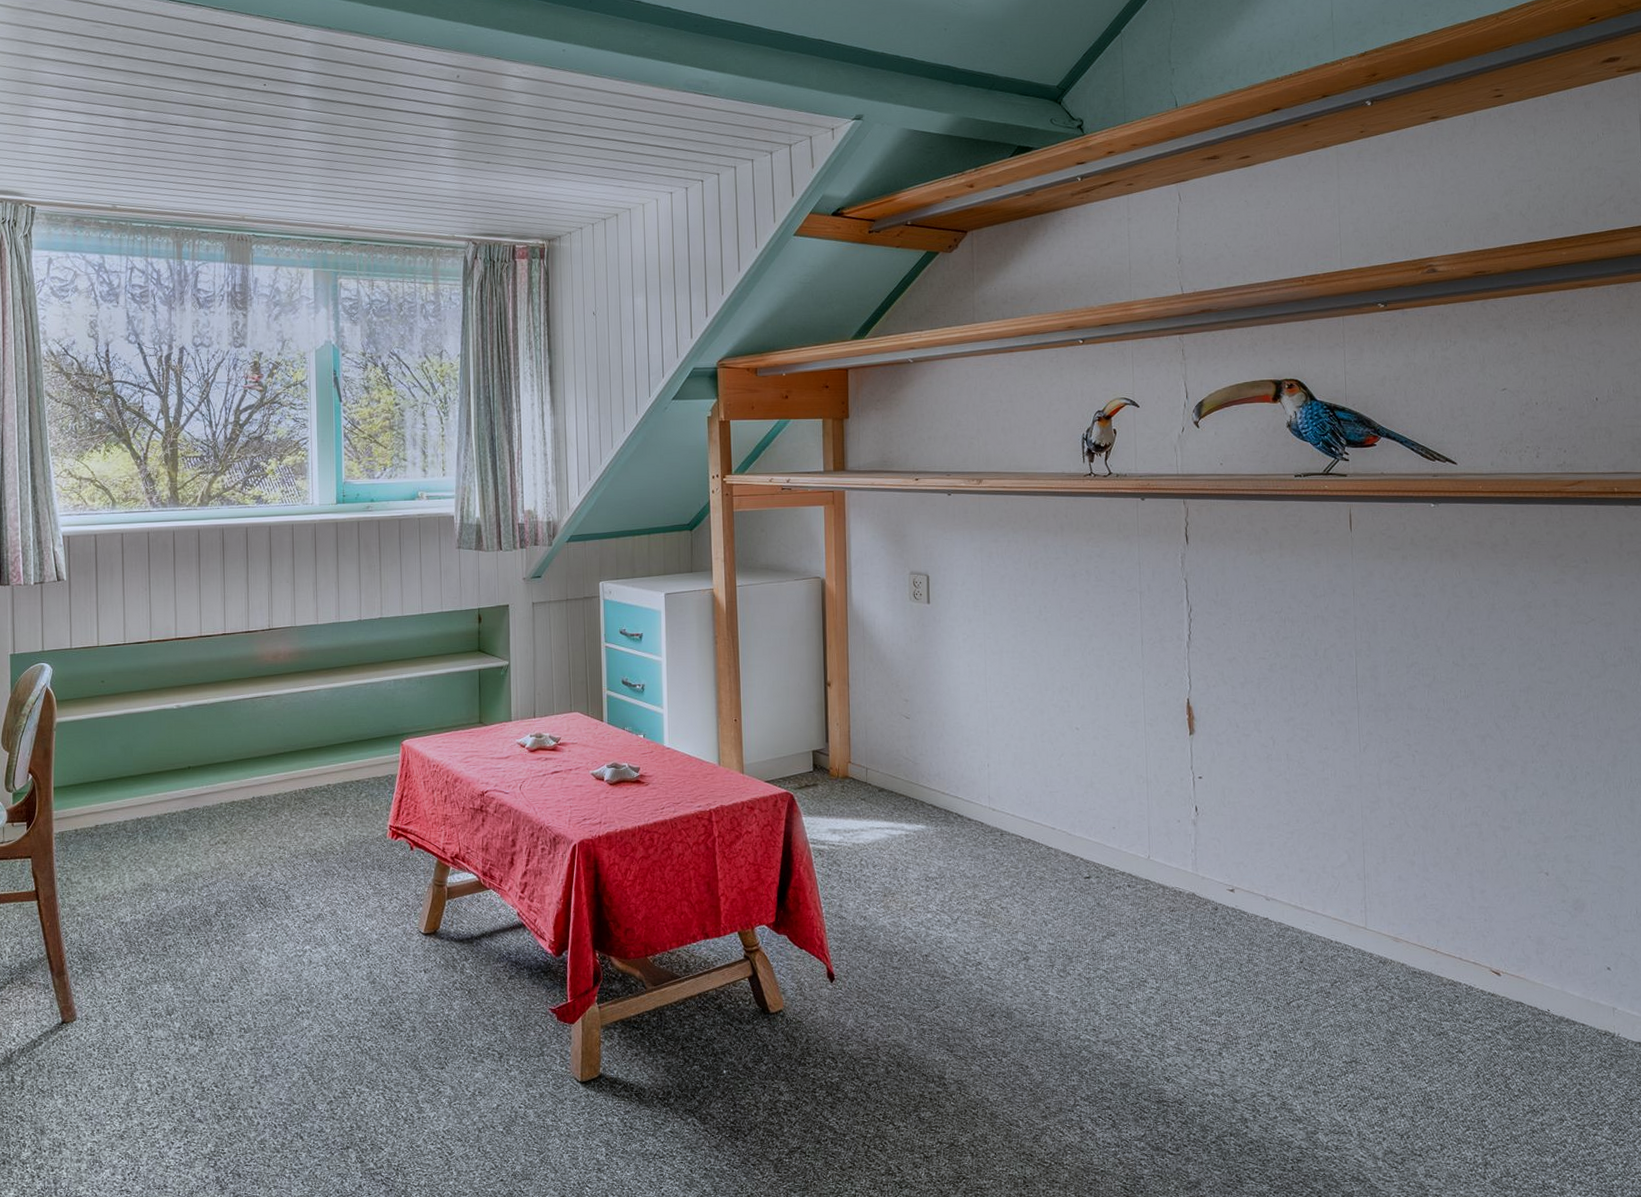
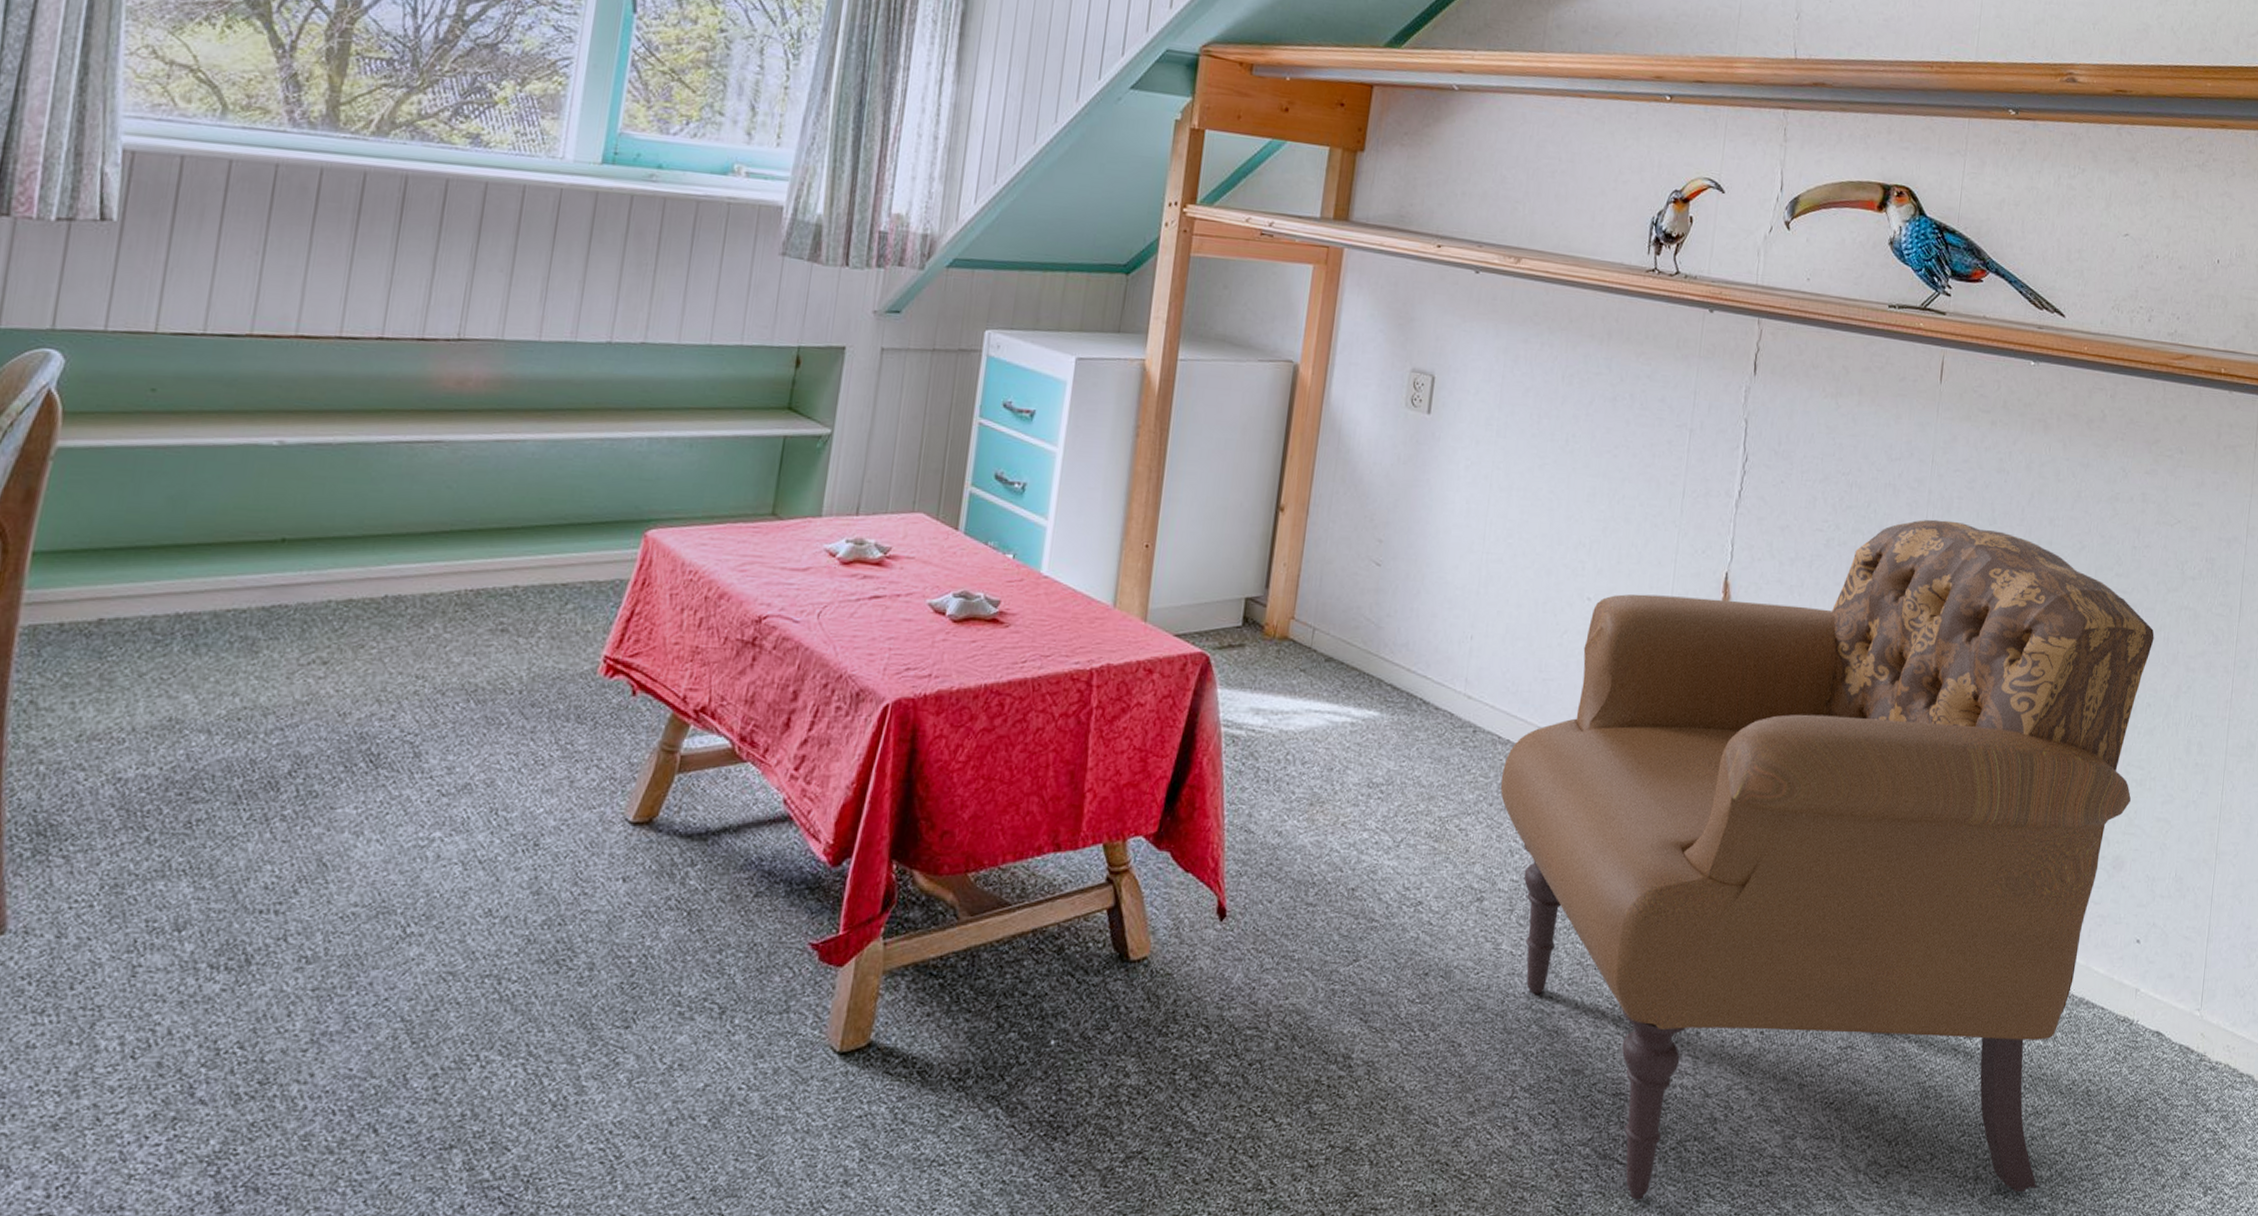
armchair: none [1028,640,1584,1182] -> present [1500,519,2154,1200]

